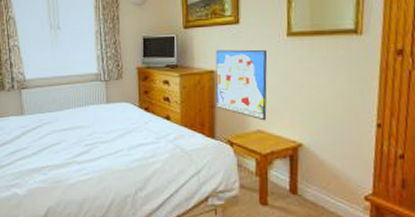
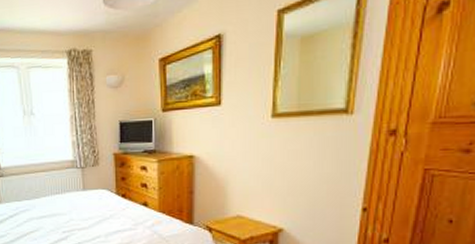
wall art: present [215,49,268,121] -> none [195,132,250,206]

